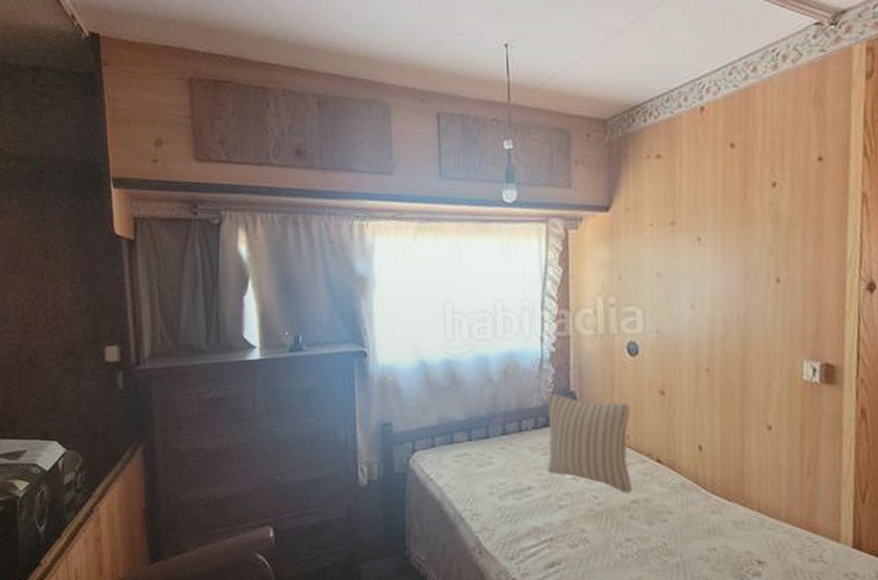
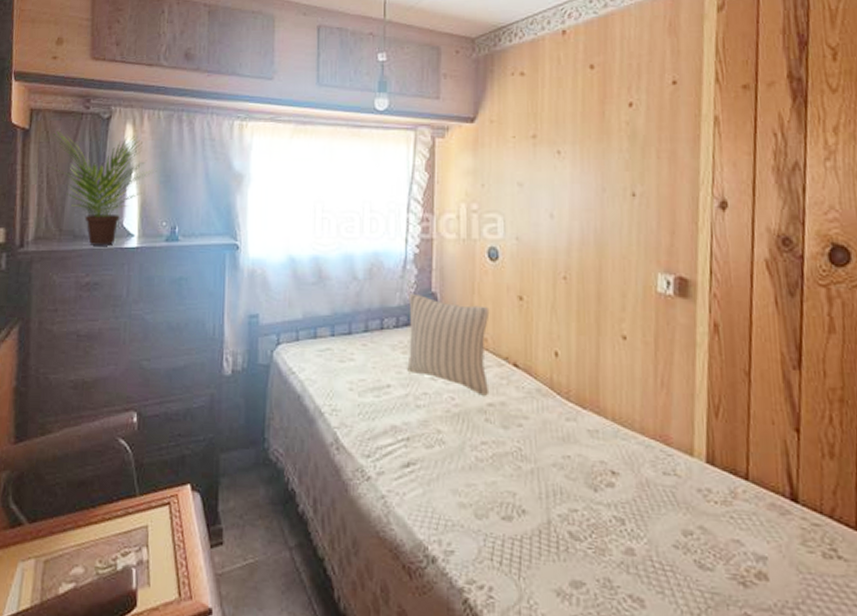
potted plant: none [157,240,276,360] -> present [46,131,158,246]

